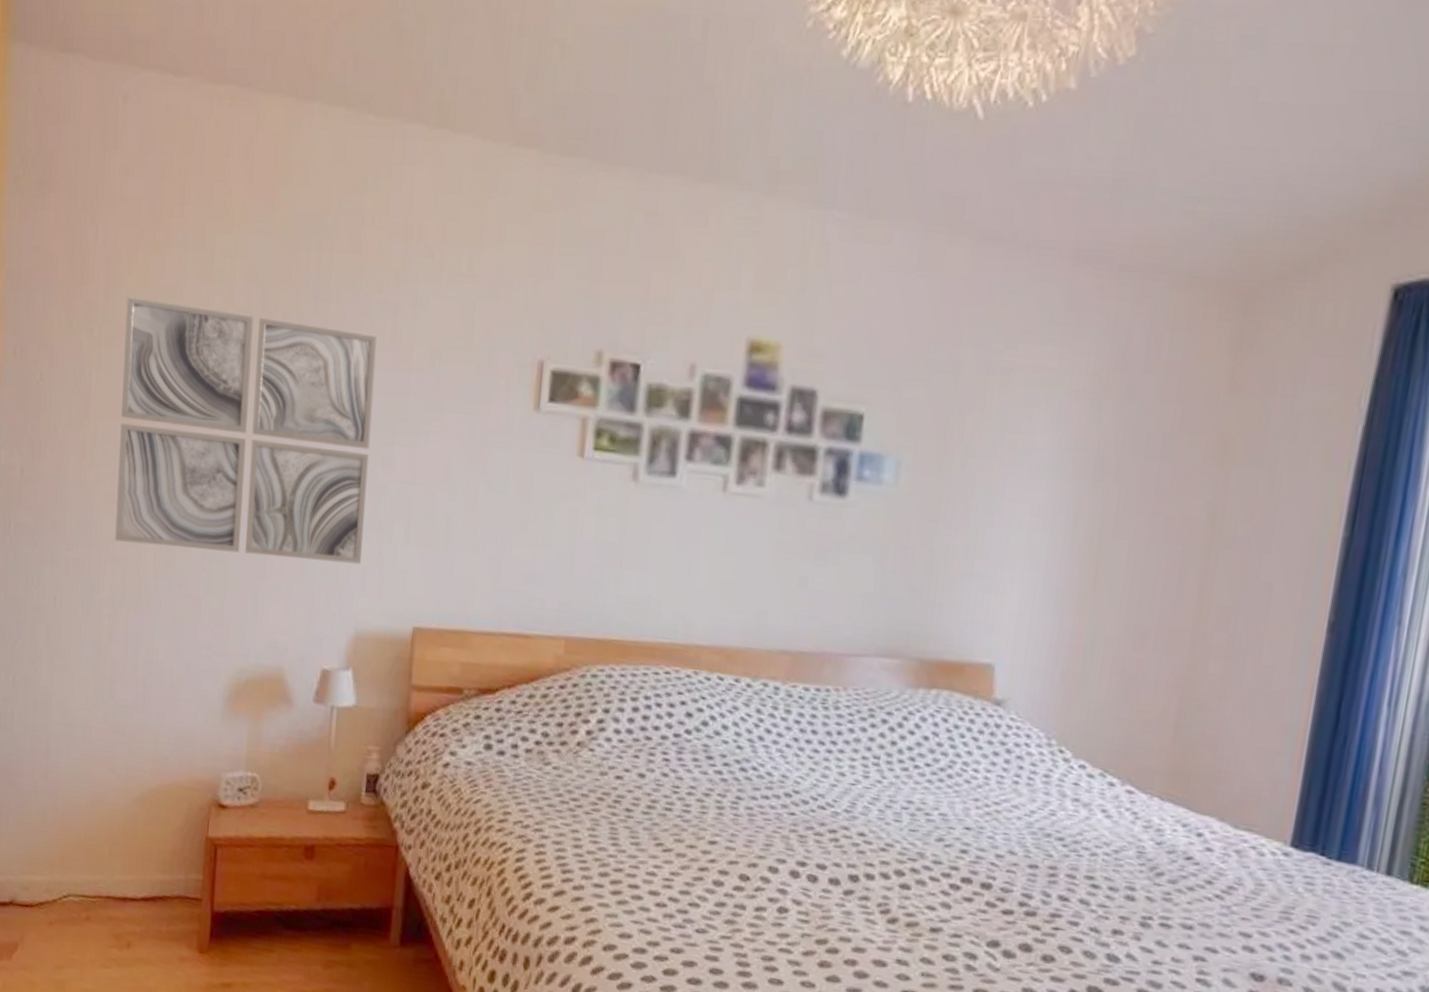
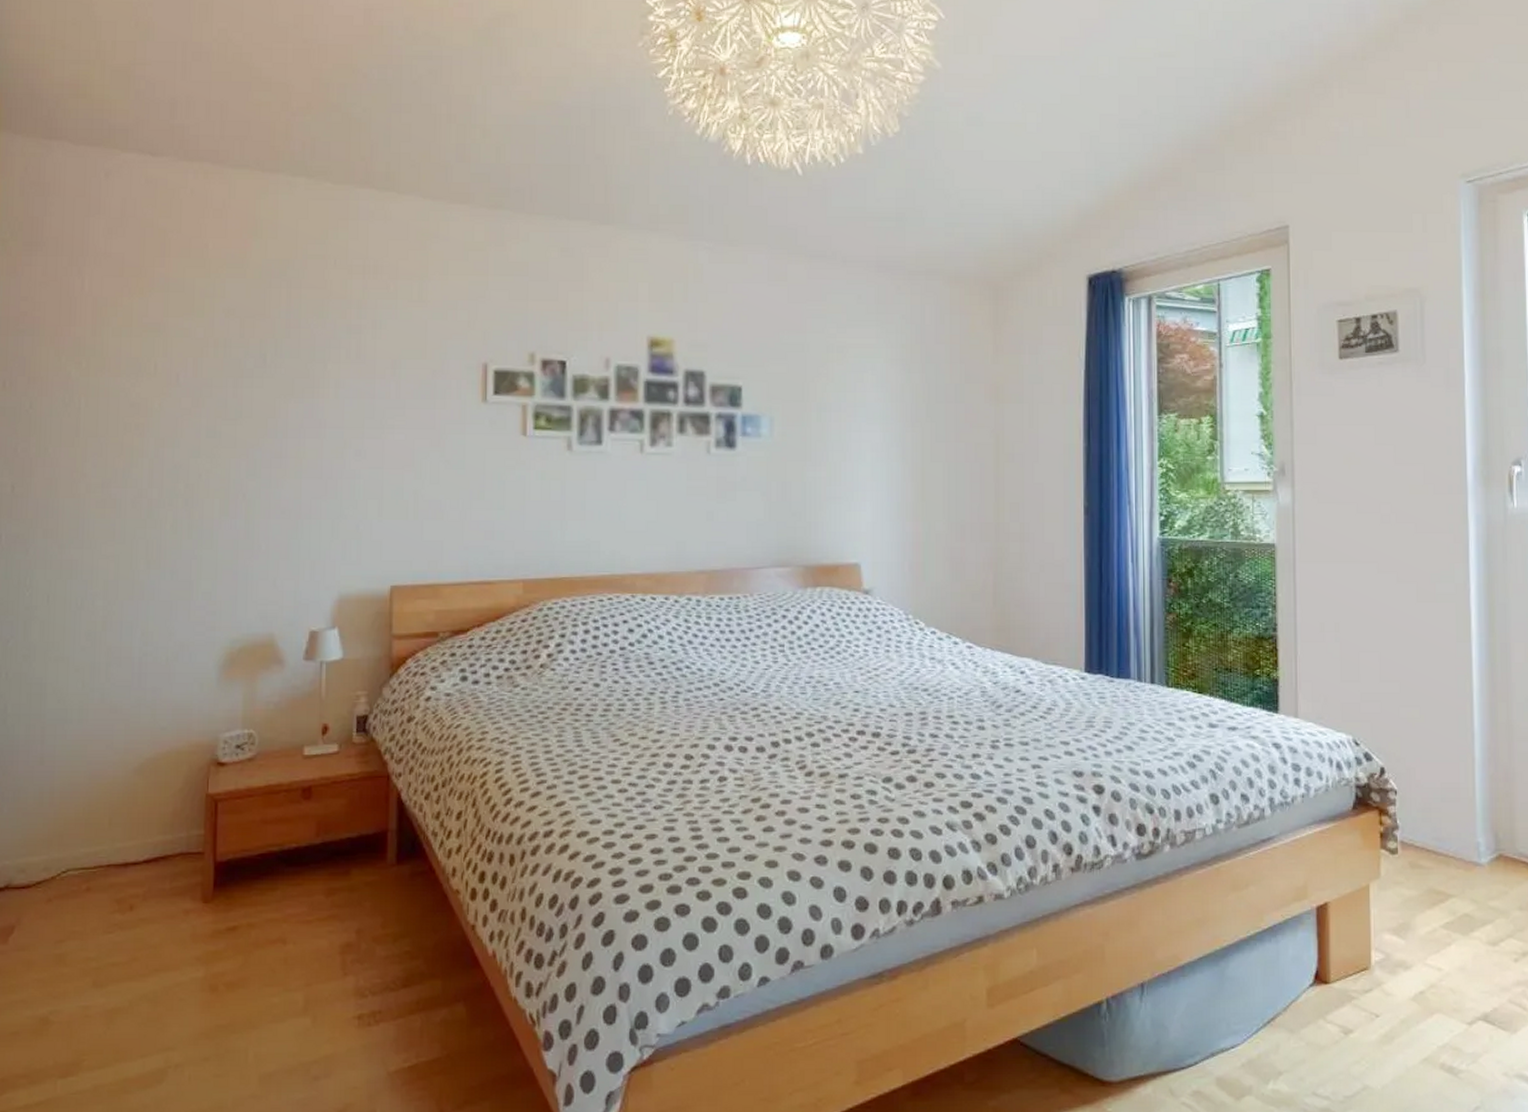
wall art: present [115,296,378,564] -> none [107,333,344,541]

